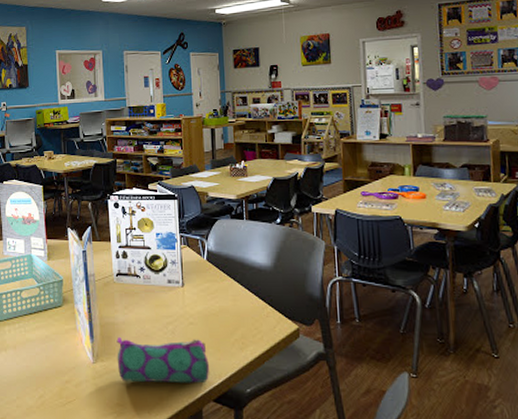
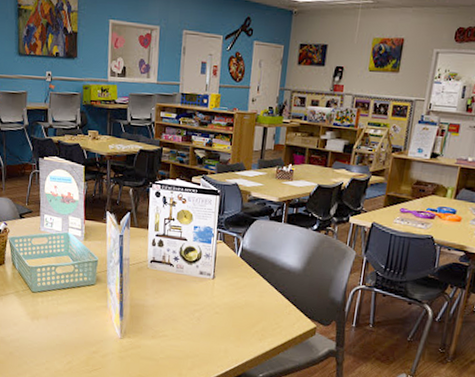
pencil case: present [116,336,209,383] -> none [143,317,228,365]

